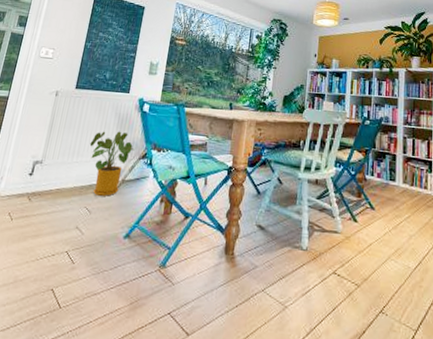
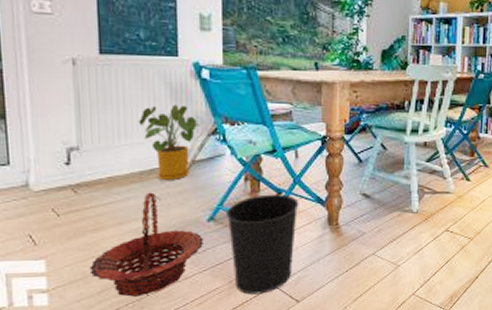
basket: none [20,205,118,308] -> present [89,192,205,297]
wastebasket: none [135,217,202,321] -> present [225,194,299,295]

